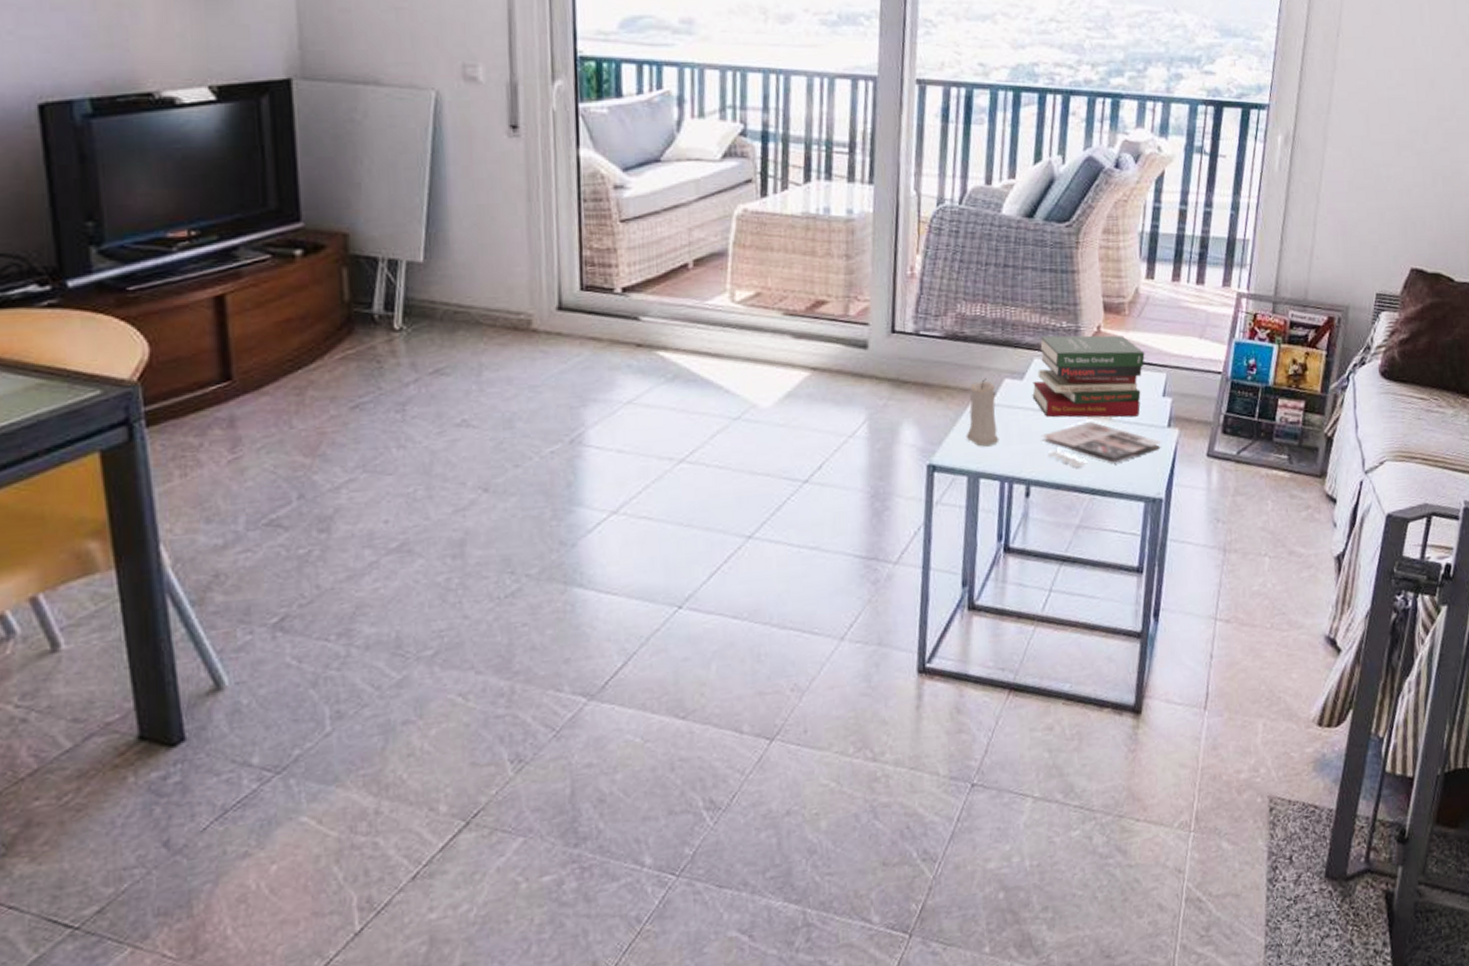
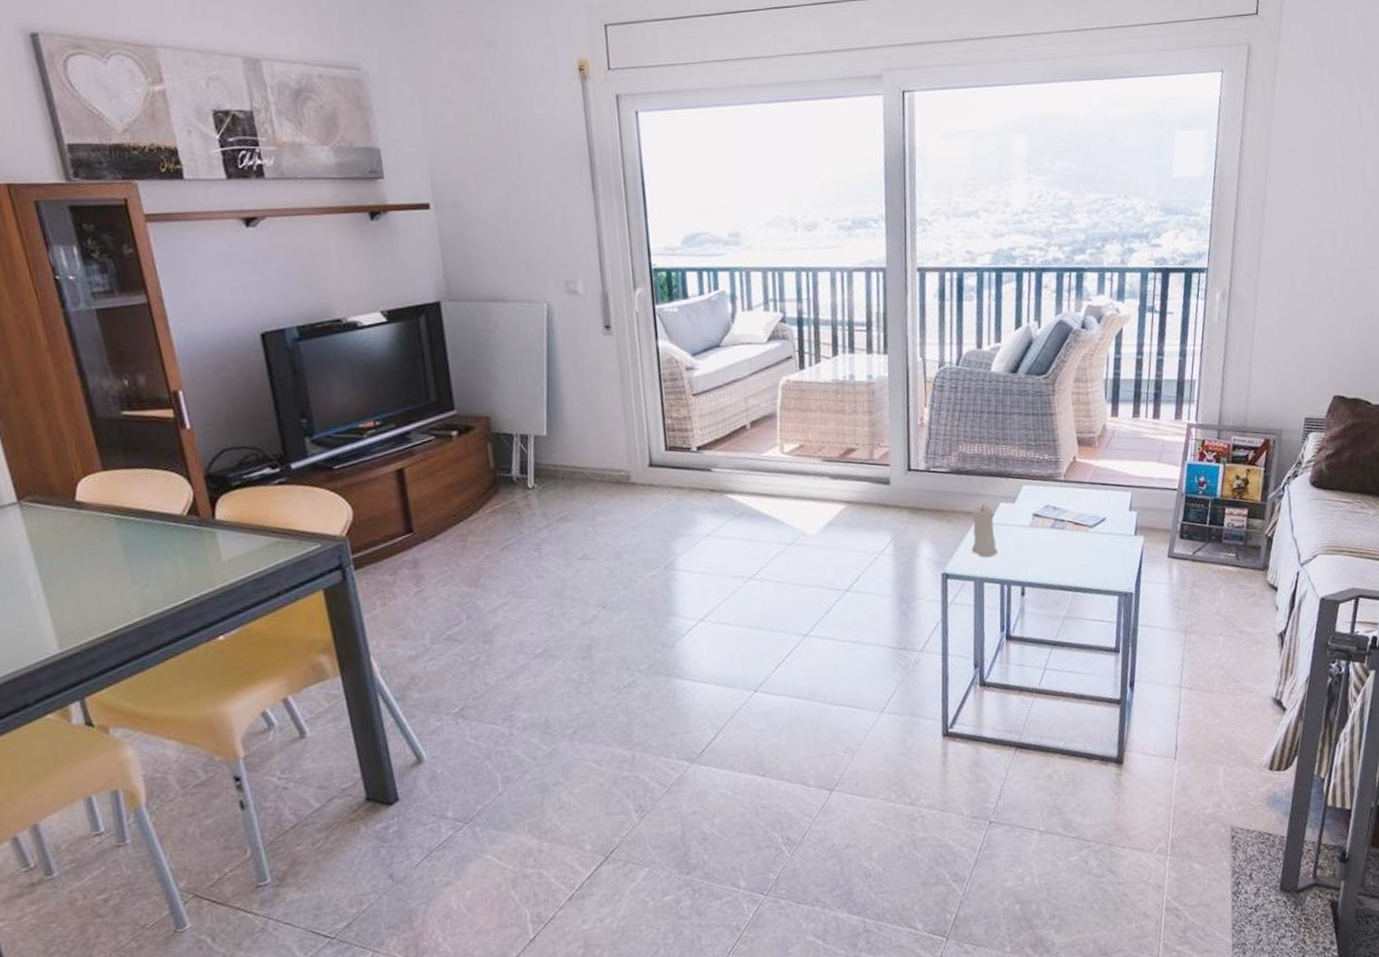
books: present [1032,335,1145,417] -> none [1023,463,1113,532]
magazine: present [1041,421,1162,468] -> none [1031,533,1131,571]

